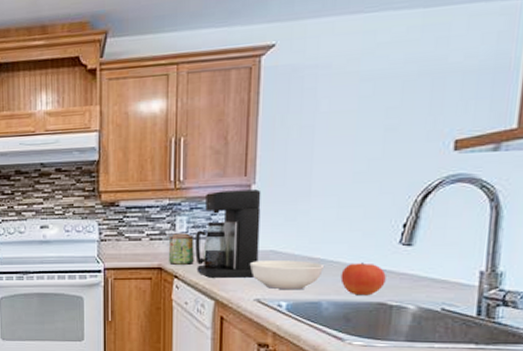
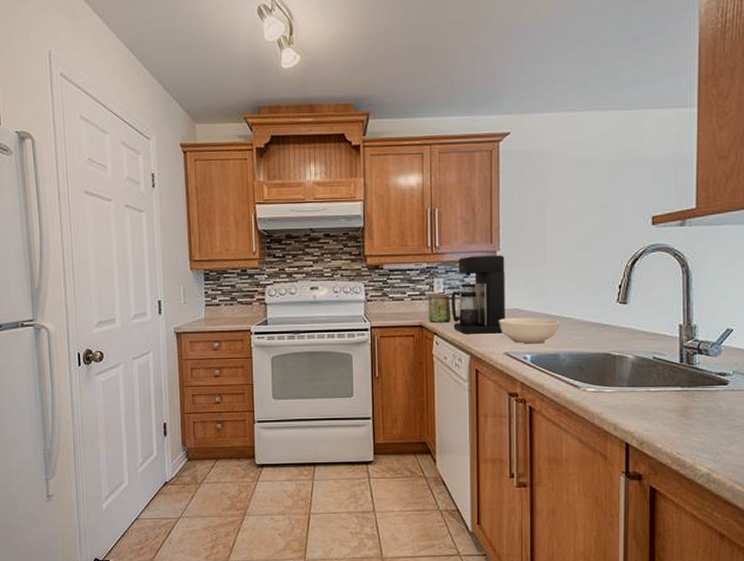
fruit: present [340,262,386,296] -> none [573,319,609,348]

